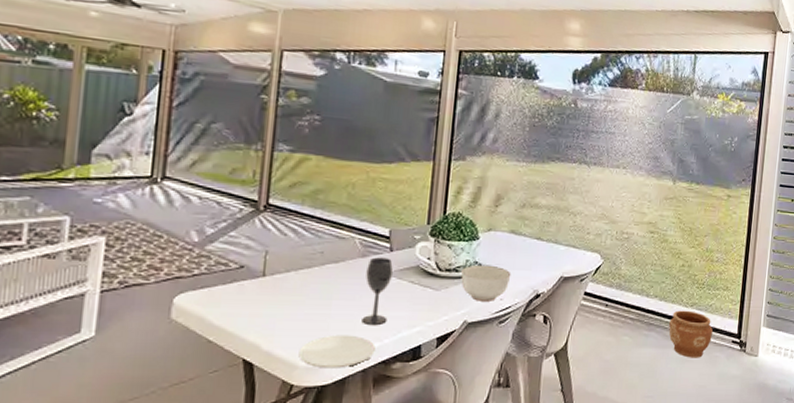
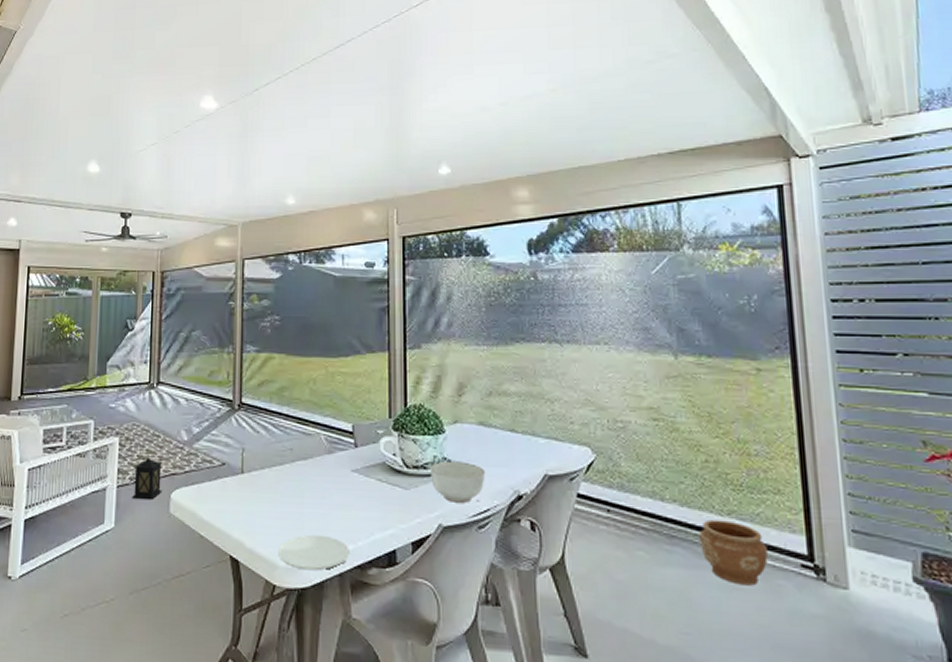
lantern: none [121,258,165,304] -> present [132,456,163,499]
wine glass: present [361,257,394,324] -> none [334,454,360,525]

